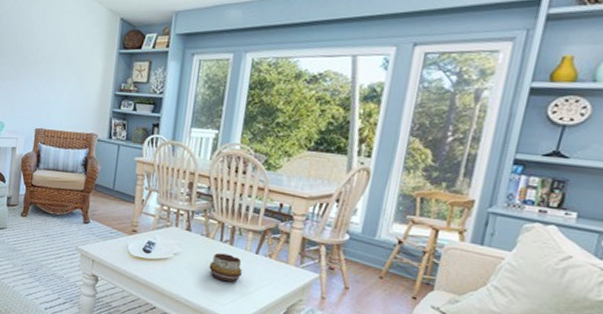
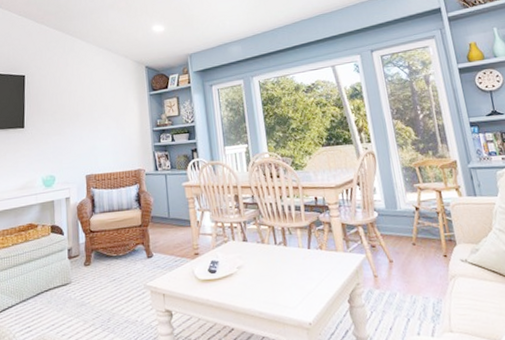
decorative bowl: present [209,253,242,283] -> none [271,255,302,284]

